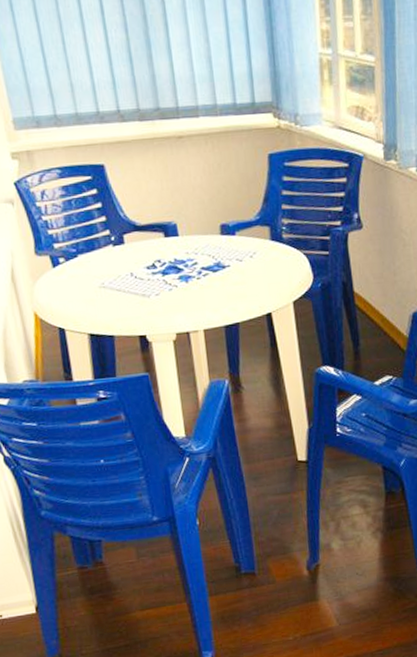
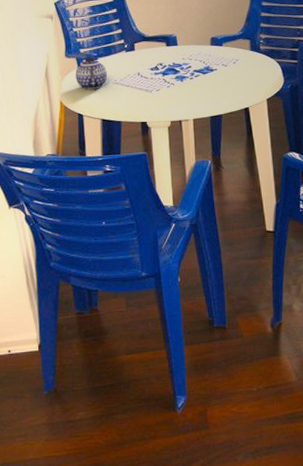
teapot: none [50,251,92,297] -> present [75,55,108,90]

